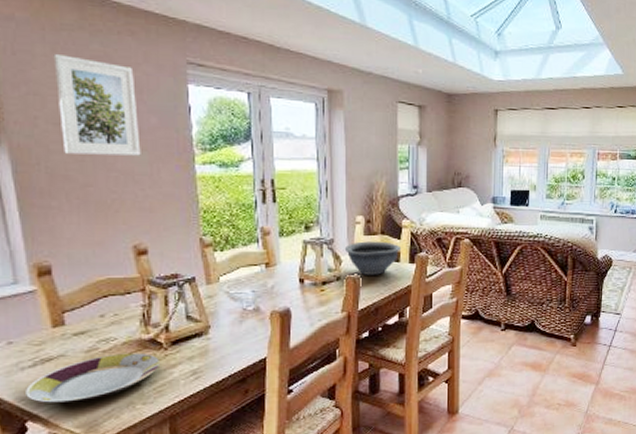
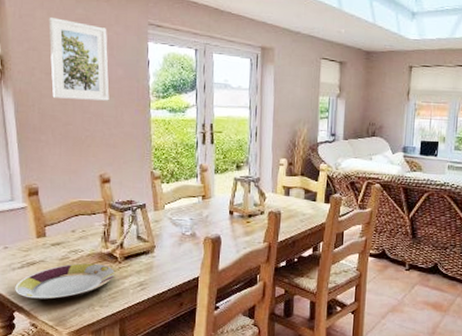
bowl: present [344,241,401,275] -> none [268,181,317,212]

